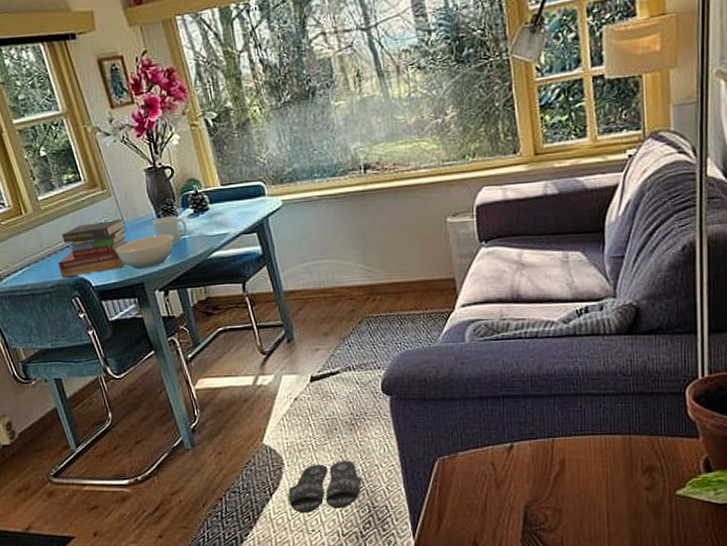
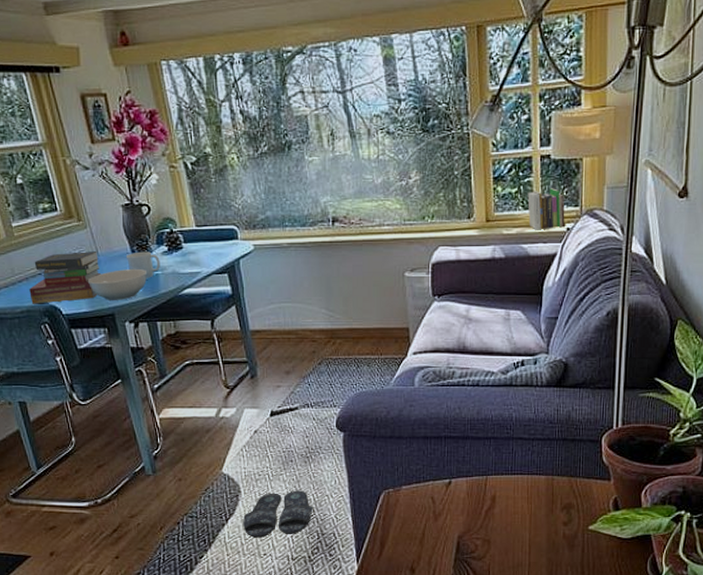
books: none [580,111,626,161] -> present [528,188,565,230]

